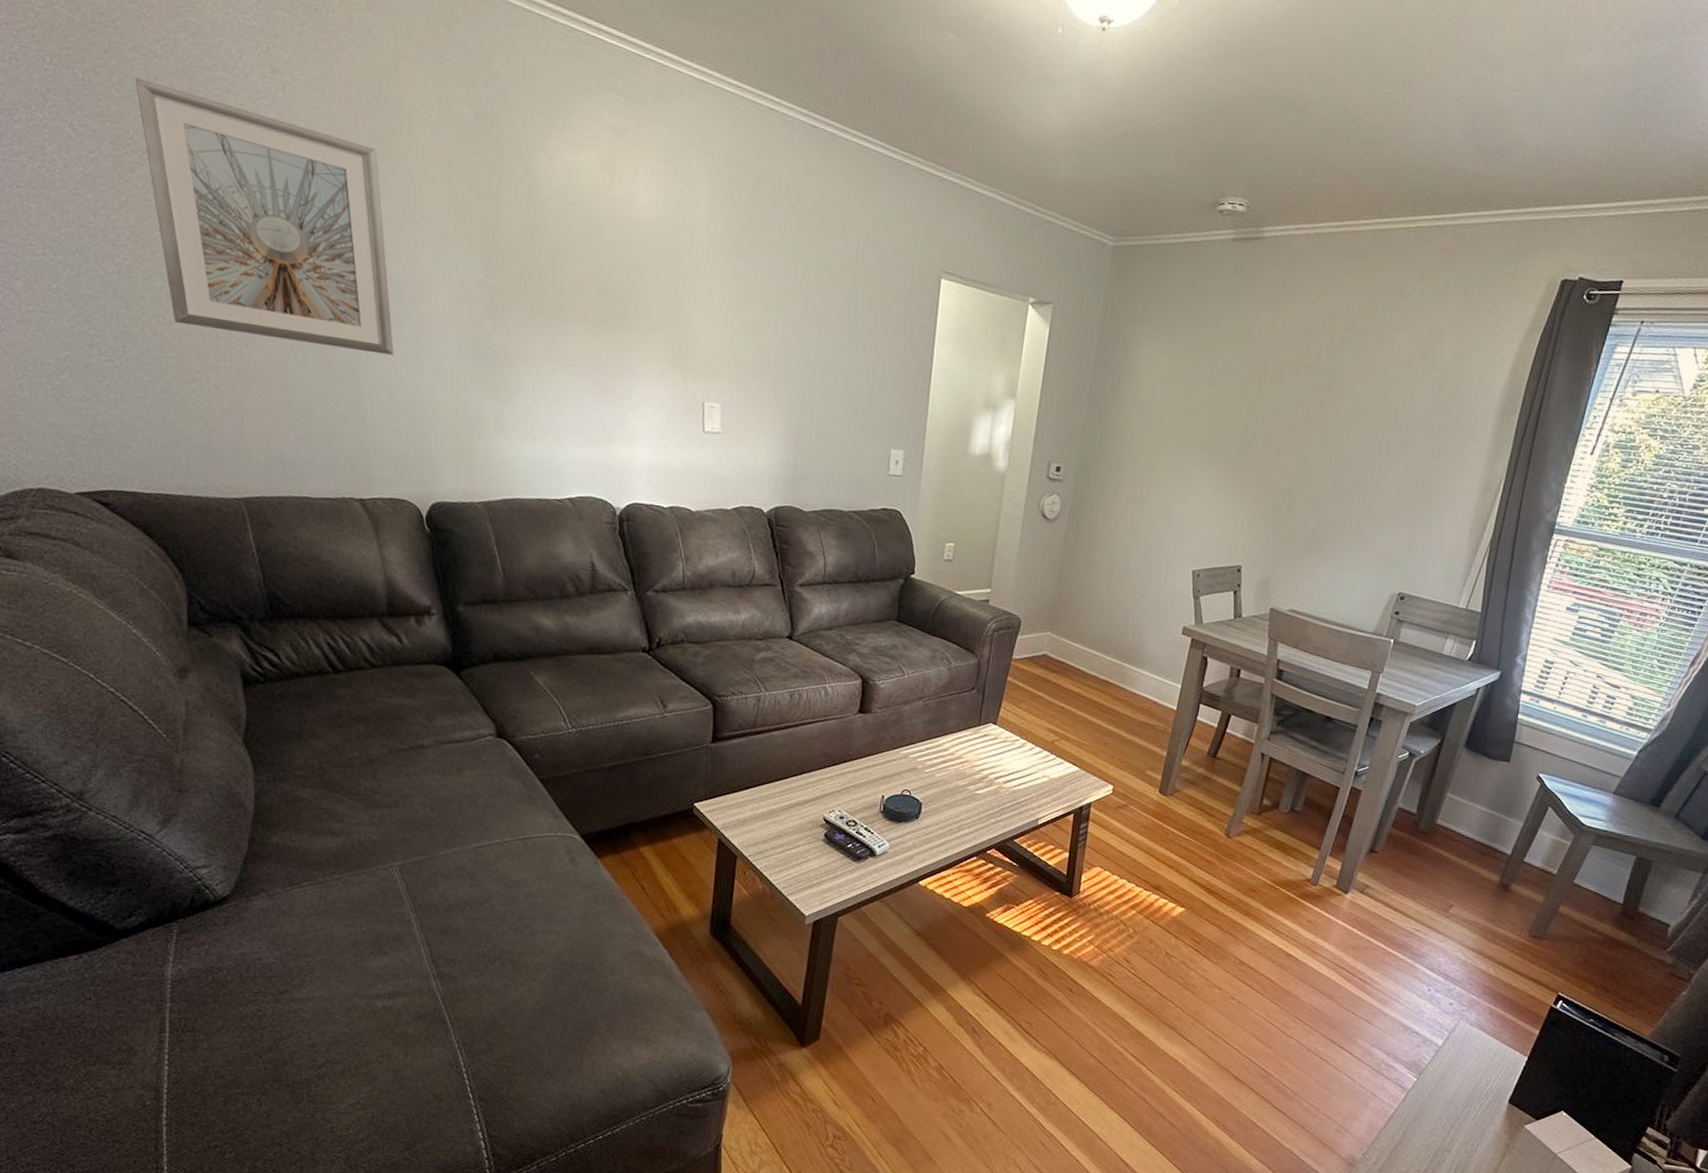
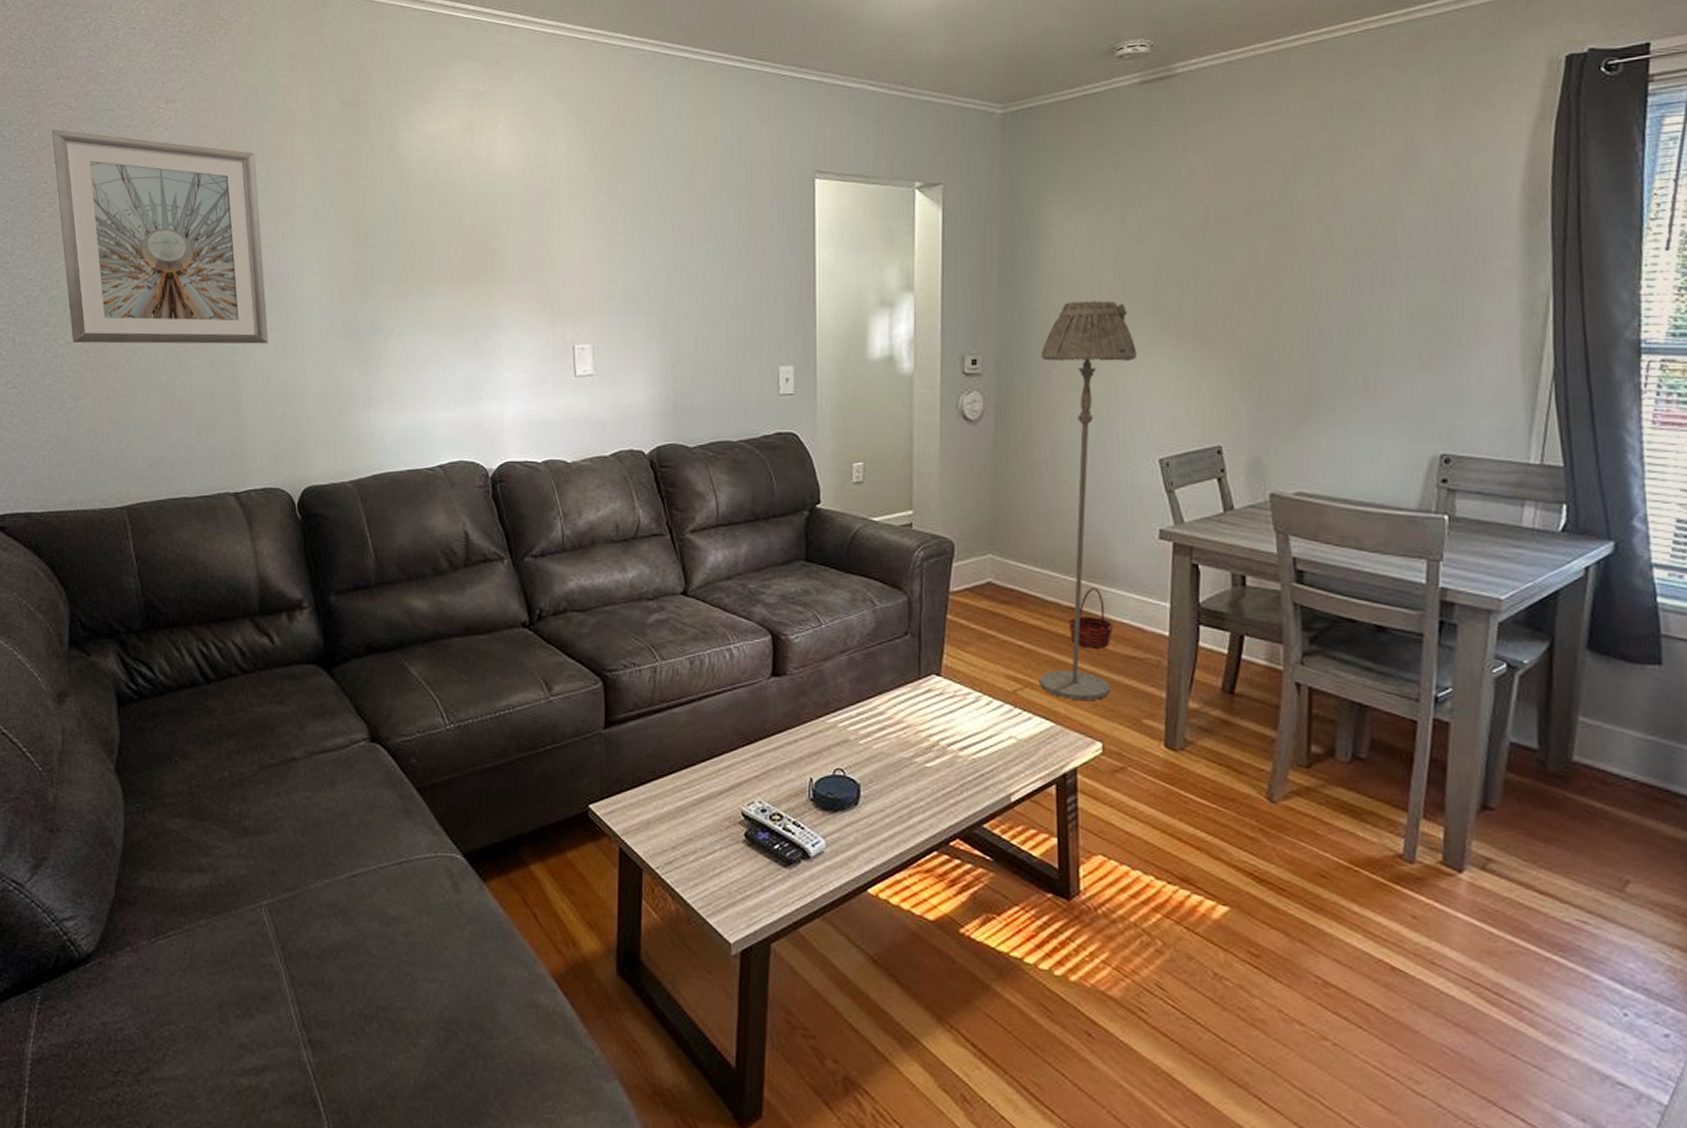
floor lamp: none [1073,428,1191,754] -> present [1040,300,1137,701]
basket: none [1101,667,1136,715] -> present [1068,588,1114,649]

